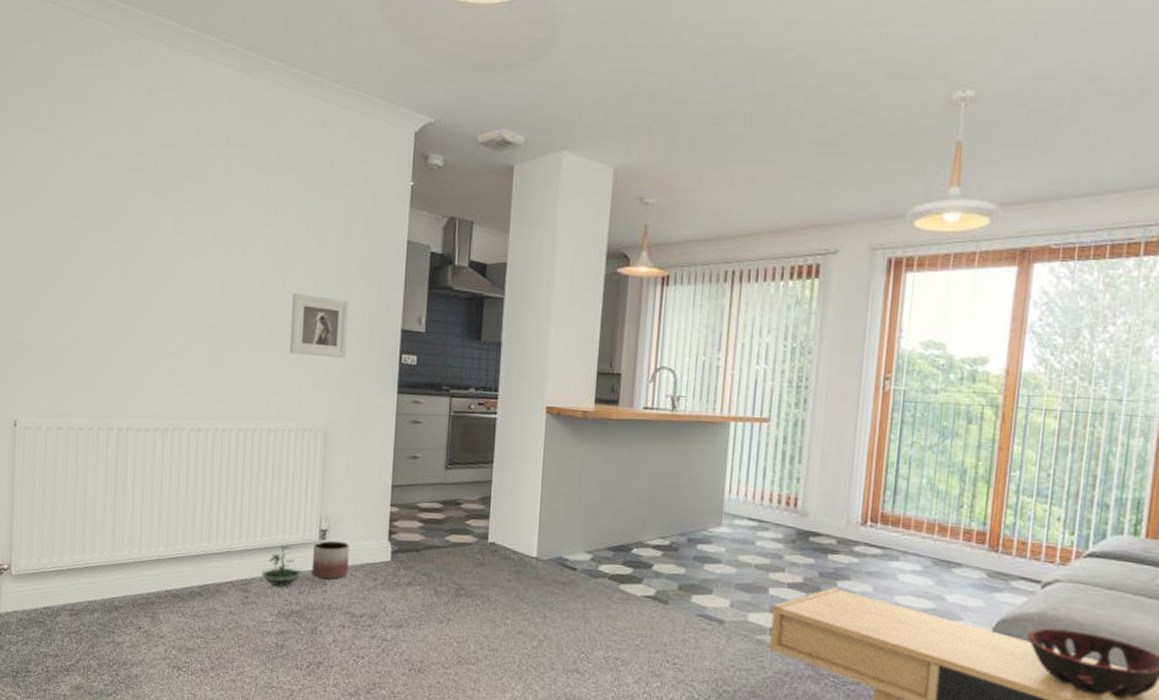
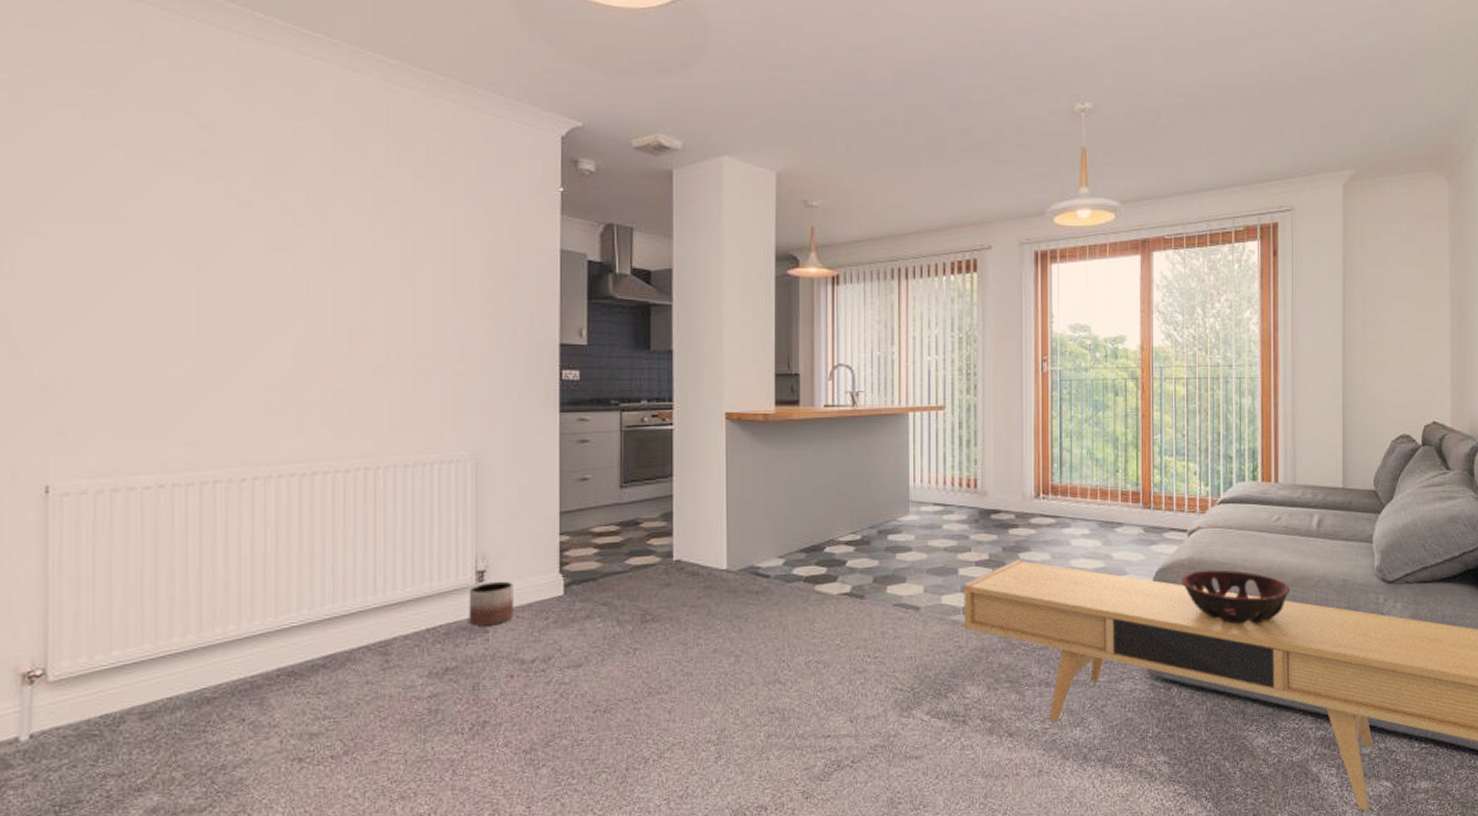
terrarium: present [261,546,302,586] -> none [405,595,457,642]
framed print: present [290,293,349,358] -> none [427,310,497,378]

